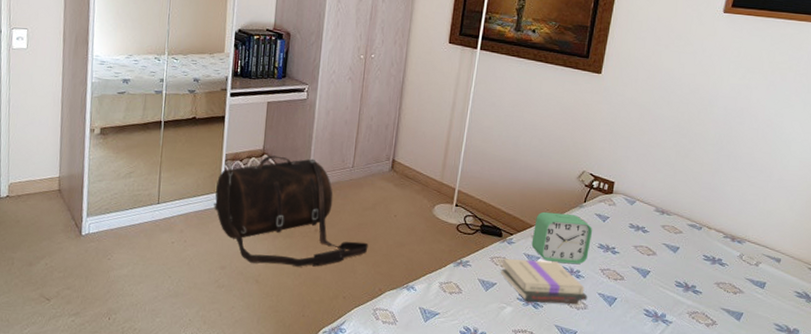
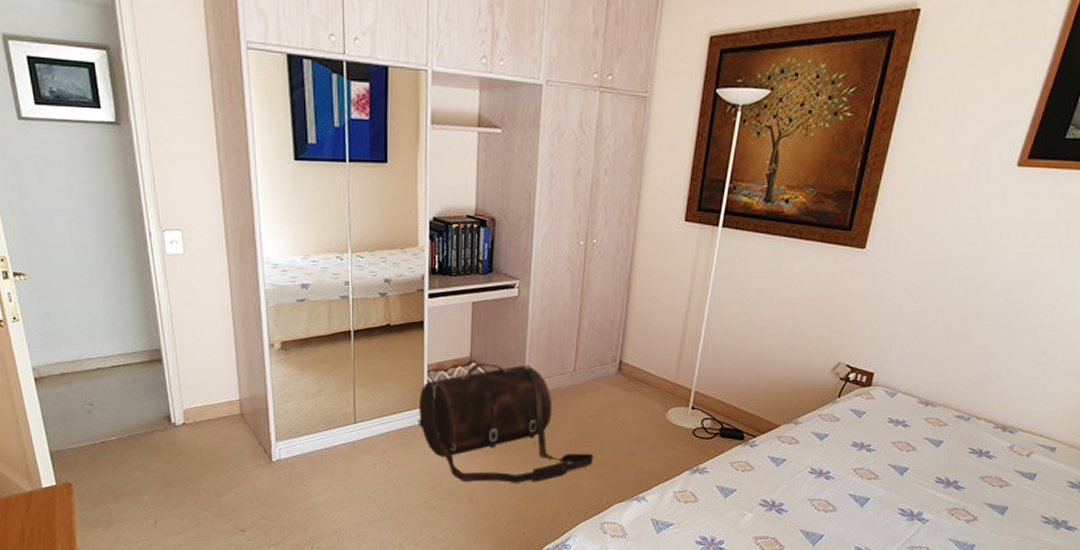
books: present [501,259,588,304] -> none [742,462,838,508]
alarm clock: present [531,211,593,264] -> none [776,410,847,464]

